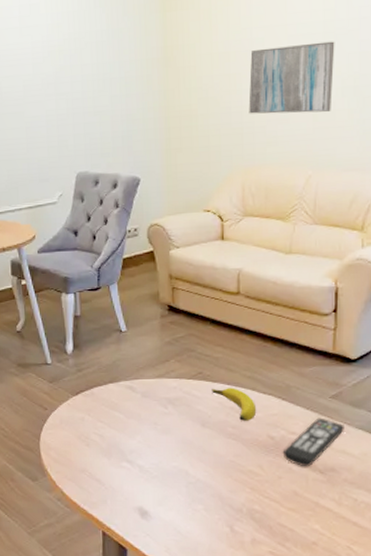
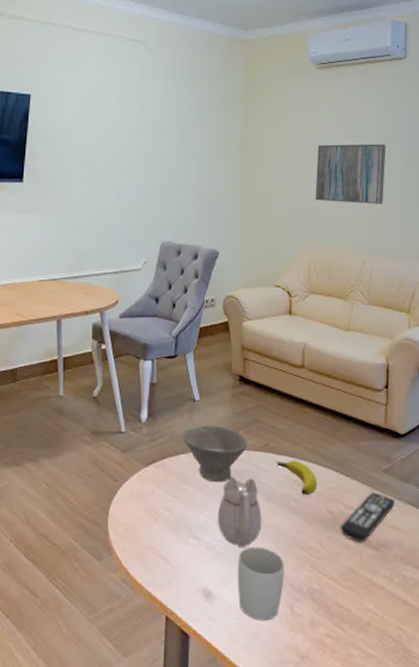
bowl: none [110,355,179,410] -> present [183,425,247,482]
teapot: none [150,404,198,471] -> present [217,476,262,548]
mug: none [173,470,223,538] -> present [237,546,284,621]

